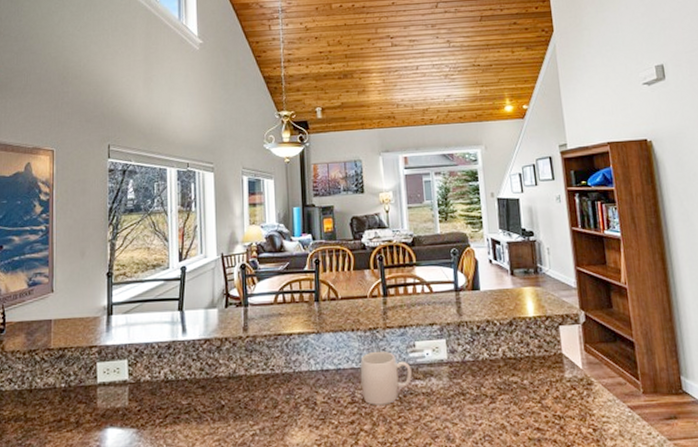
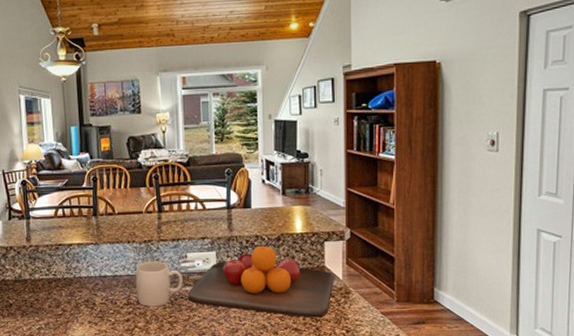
chopping board: none [418,331,574,415] -> present [188,245,334,318]

